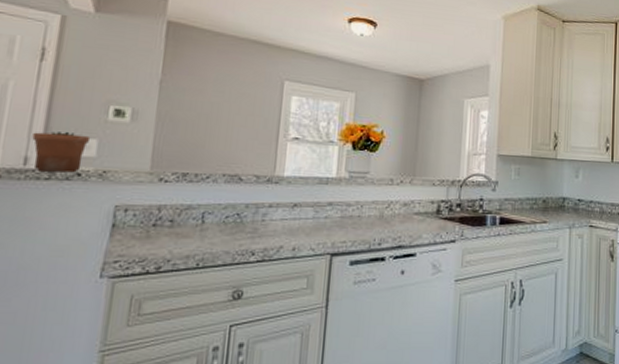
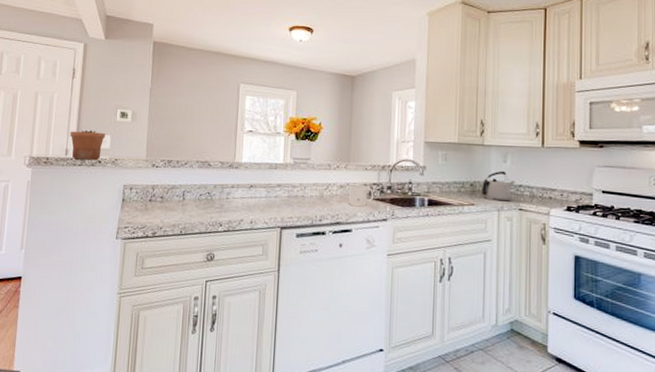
mug: none [412,202,442,227] -> present [348,185,375,207]
kettle: none [554,186,586,218] -> present [482,171,515,201]

